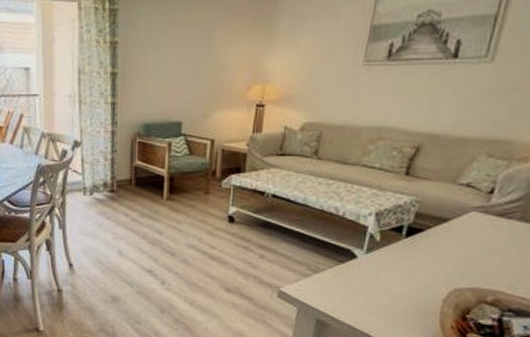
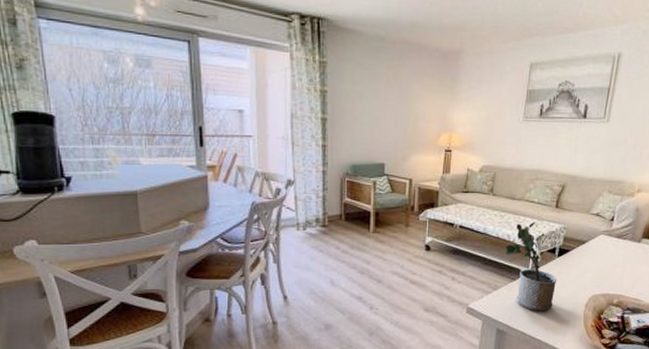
potted plant: none [331,192,403,303] -> present [505,222,557,311]

